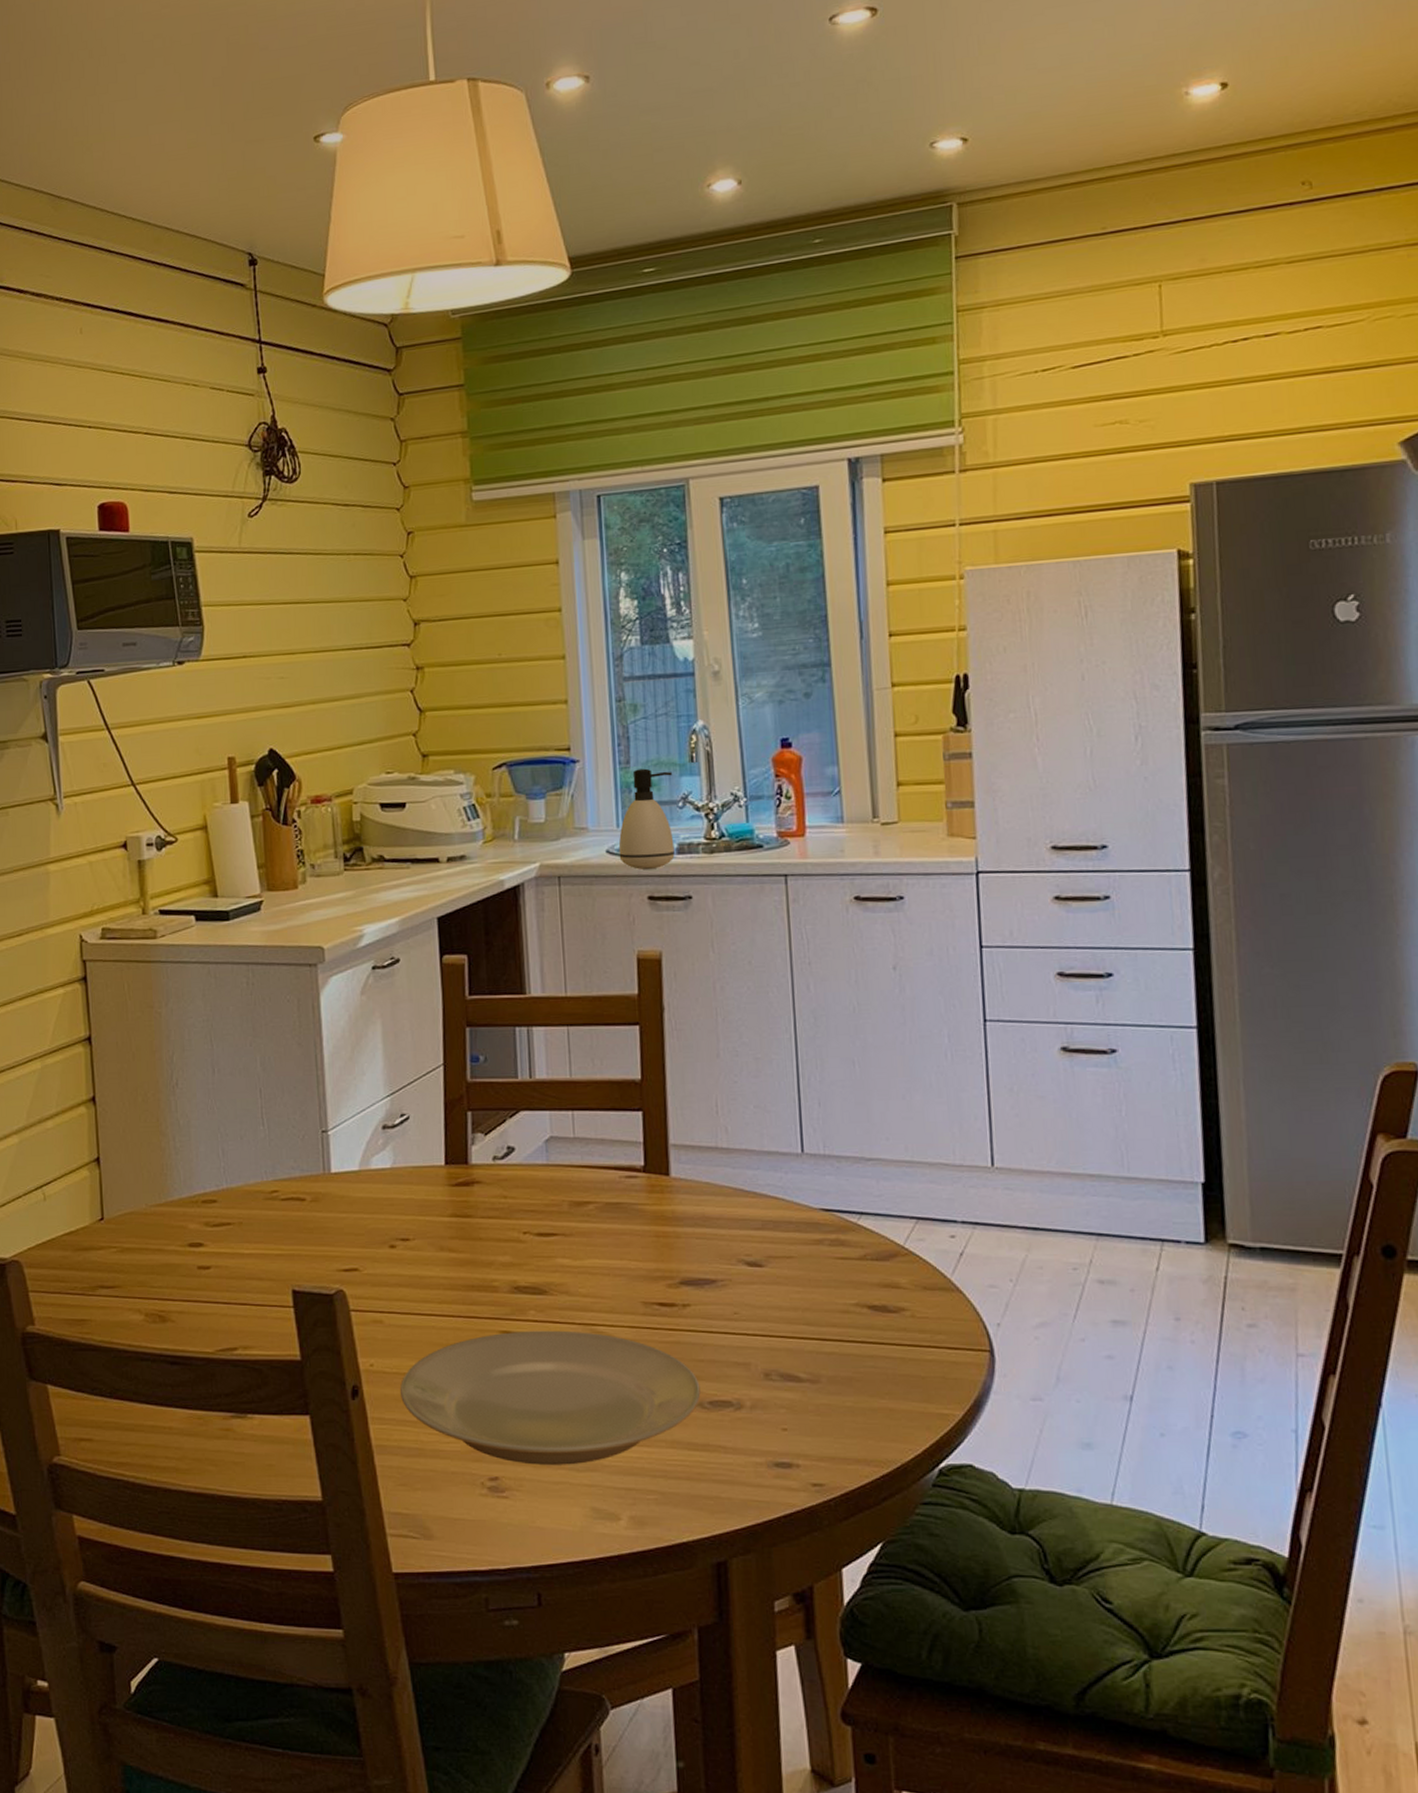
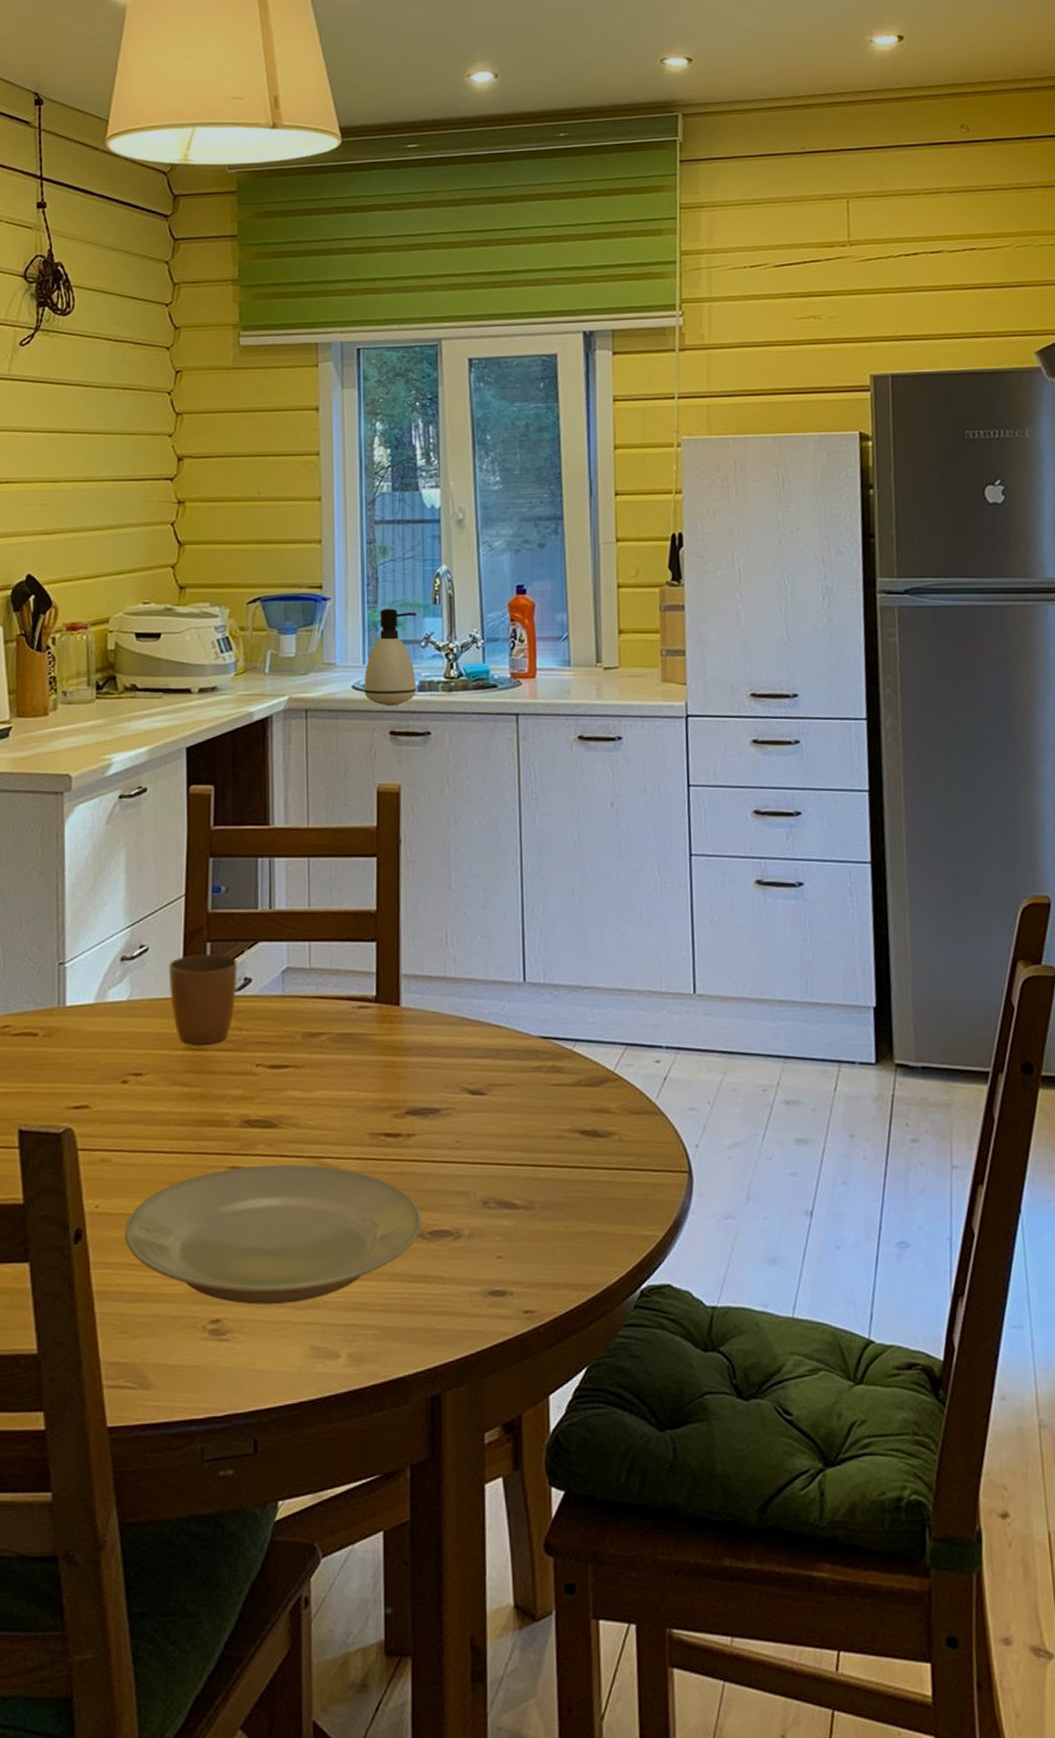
cup: none [430,1122,500,1212] -> present [168,953,237,1045]

